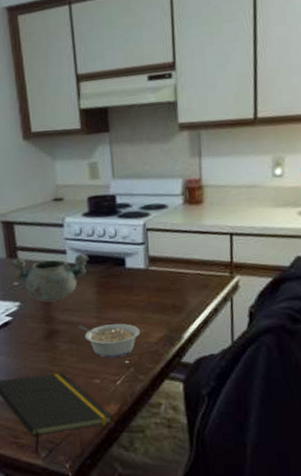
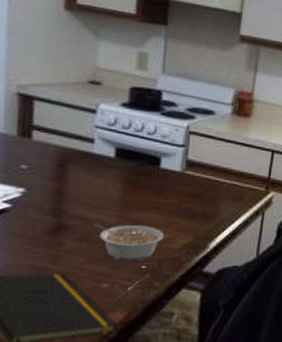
decorative bowl: present [12,254,89,302] -> none [22,138,120,193]

